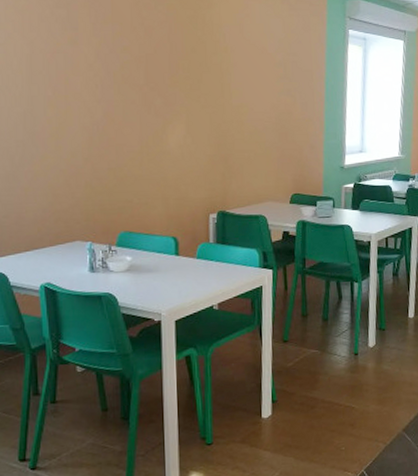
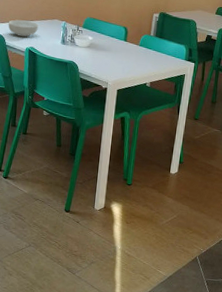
cereal bowl: none [10,248,54,271] -> present [8,19,39,37]

